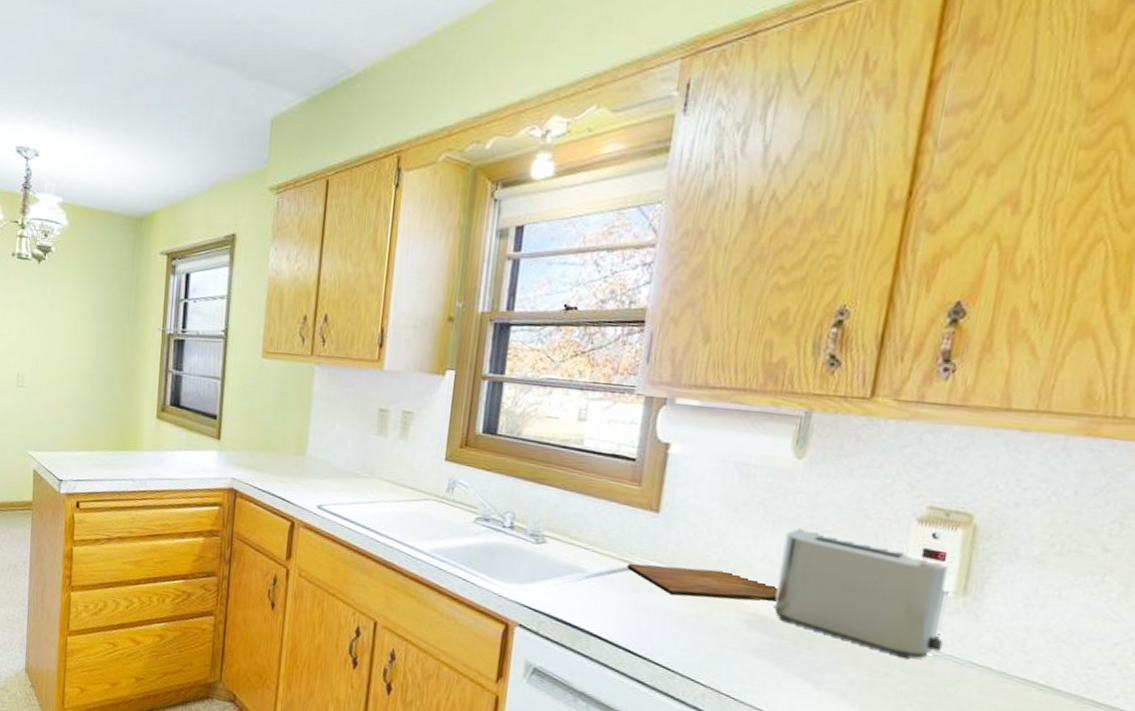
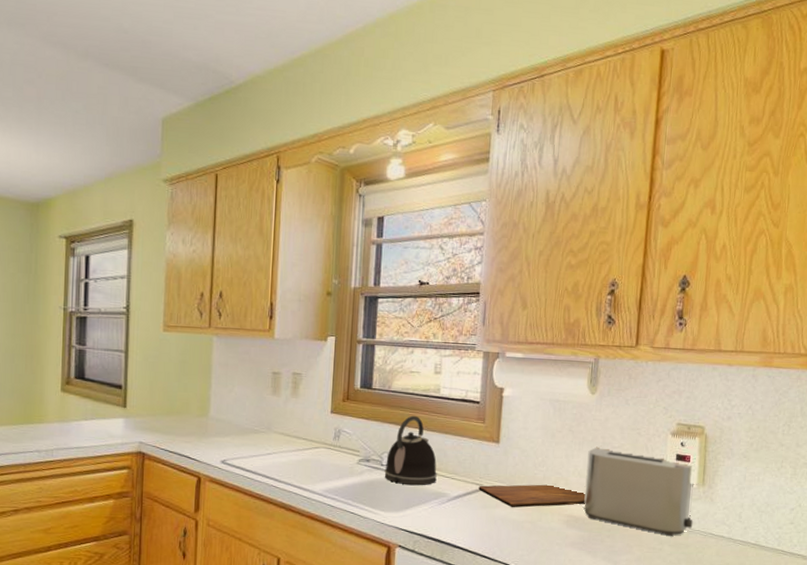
kettle: none [506,470,575,556] -> present [384,415,438,486]

